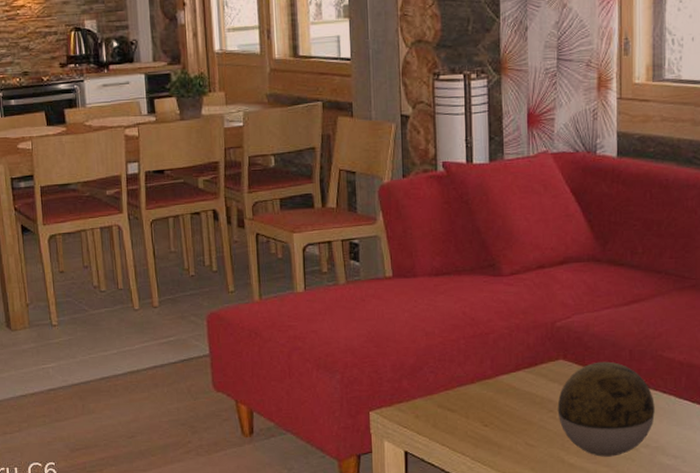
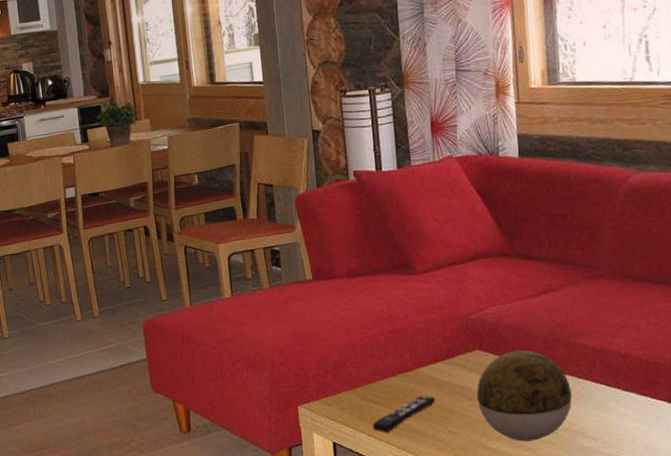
remote control: none [447,404,514,443] -> present [372,395,435,432]

